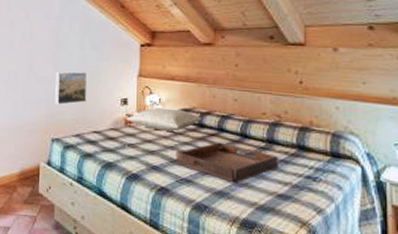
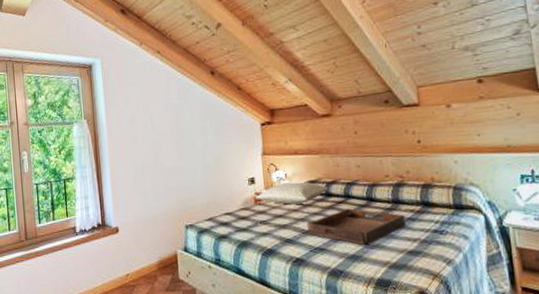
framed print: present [55,71,87,105] -> none [182,157,215,192]

